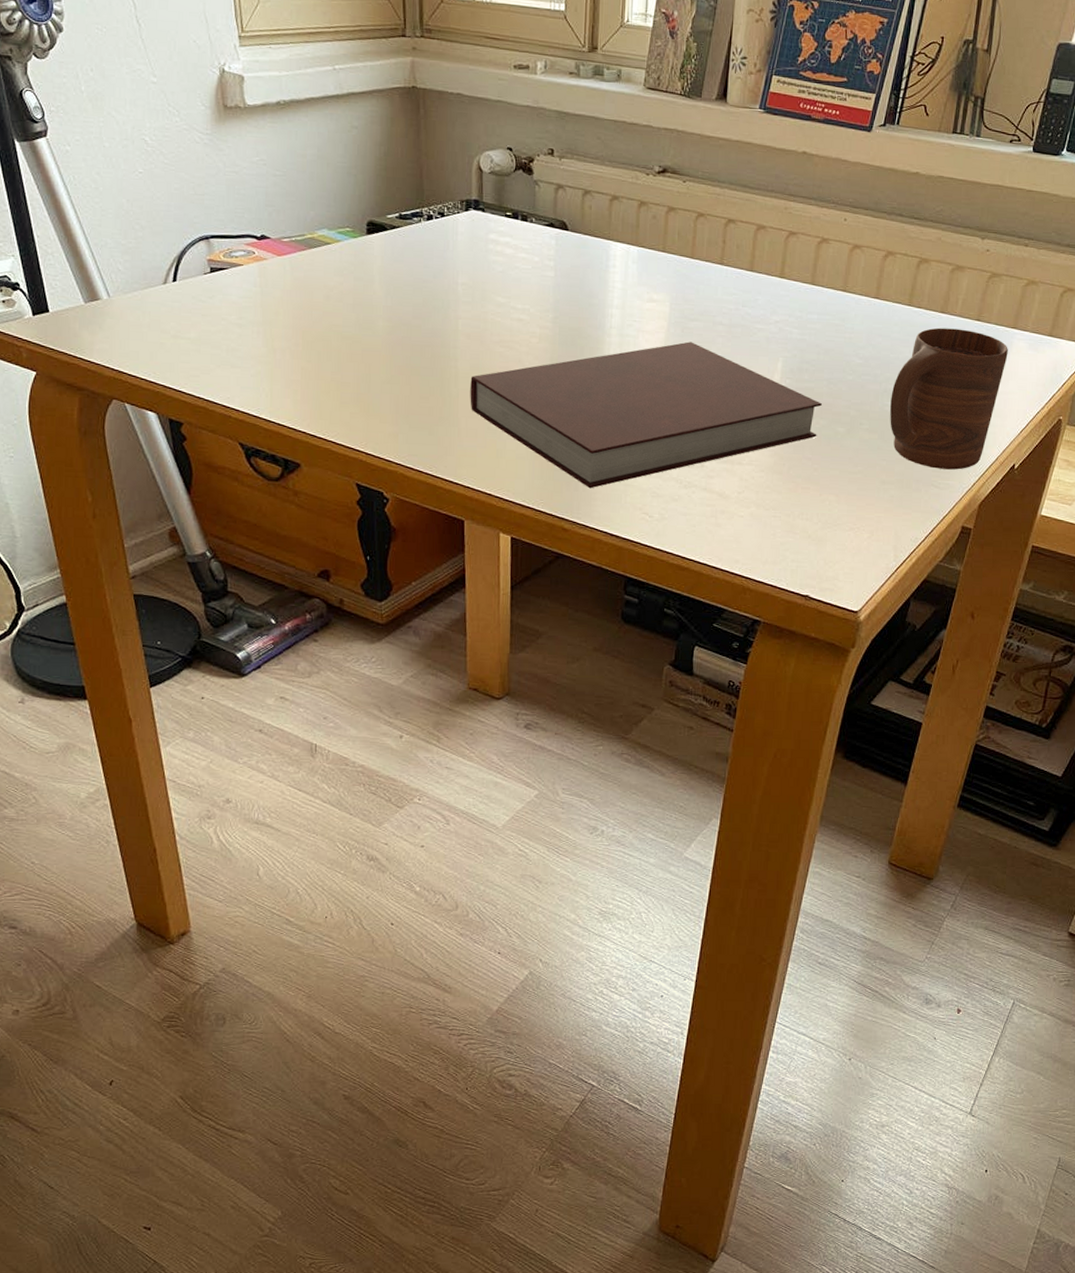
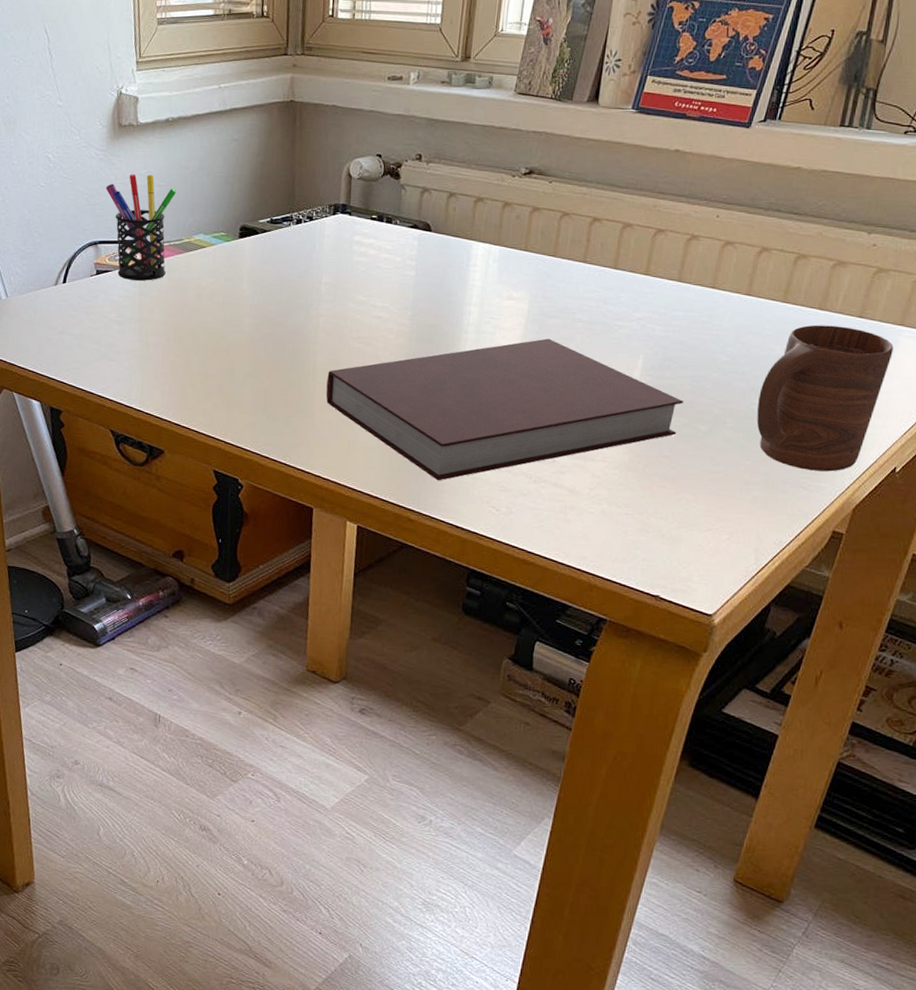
pen holder: none [214,162,295,280] -> present [106,174,177,281]

